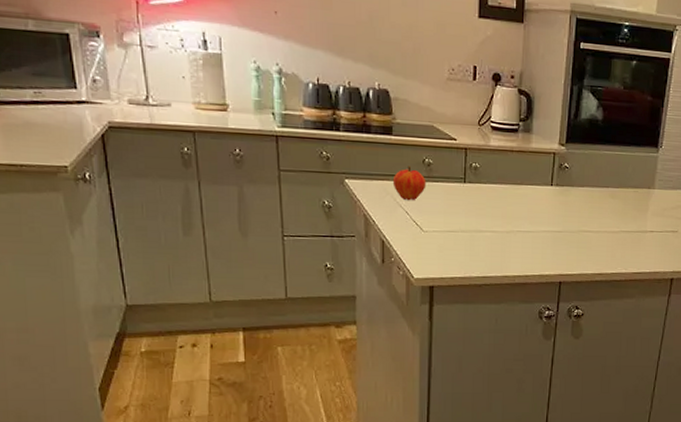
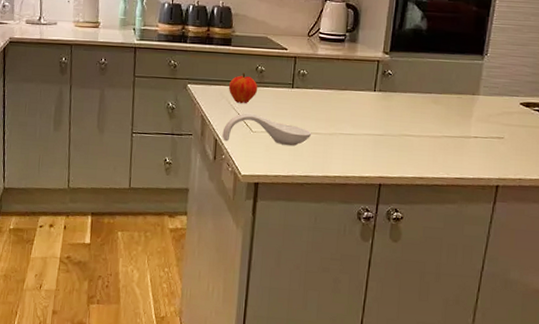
spoon rest: none [389,211,488,246] -> present [222,113,312,146]

